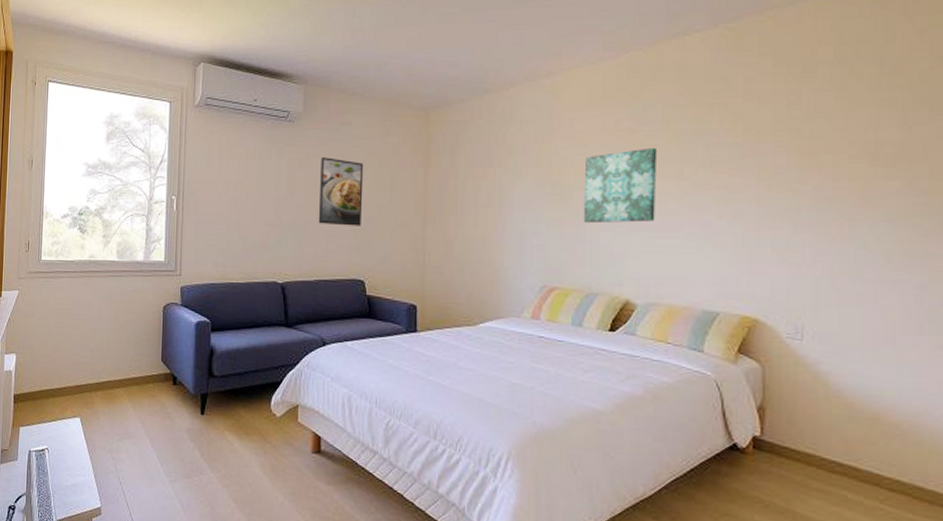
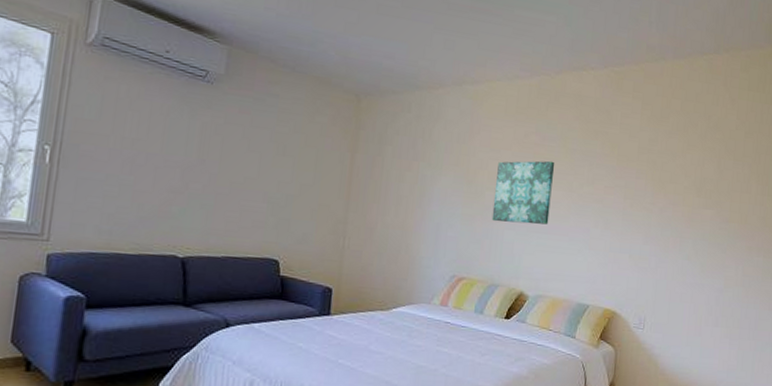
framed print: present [318,157,364,226] -> none [232,126,289,204]

